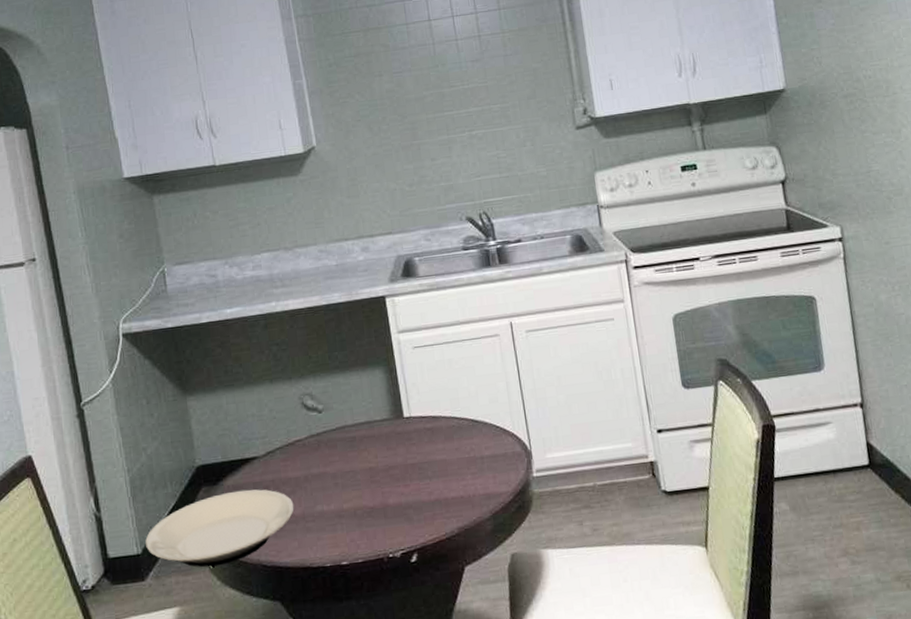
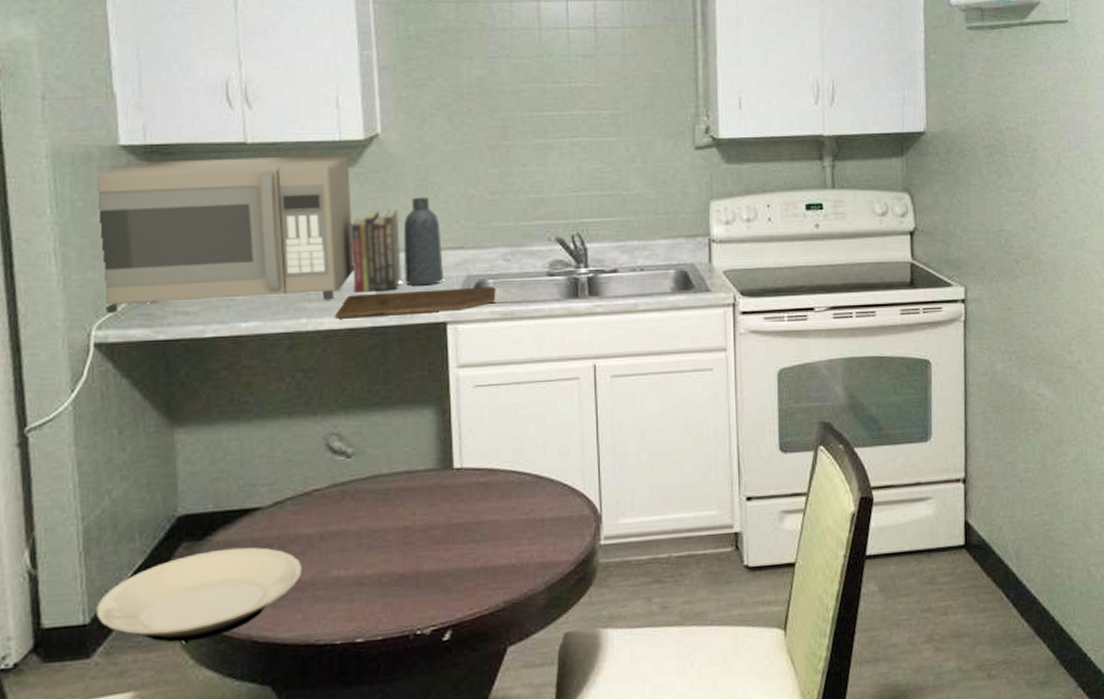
microwave: none [110,166,308,311] -> present [96,155,354,314]
cutting board: none [296,263,423,300] -> present [334,287,496,319]
books: none [300,206,345,277] -> present [350,209,401,292]
vase: none [342,194,378,268] -> present [404,197,443,286]

